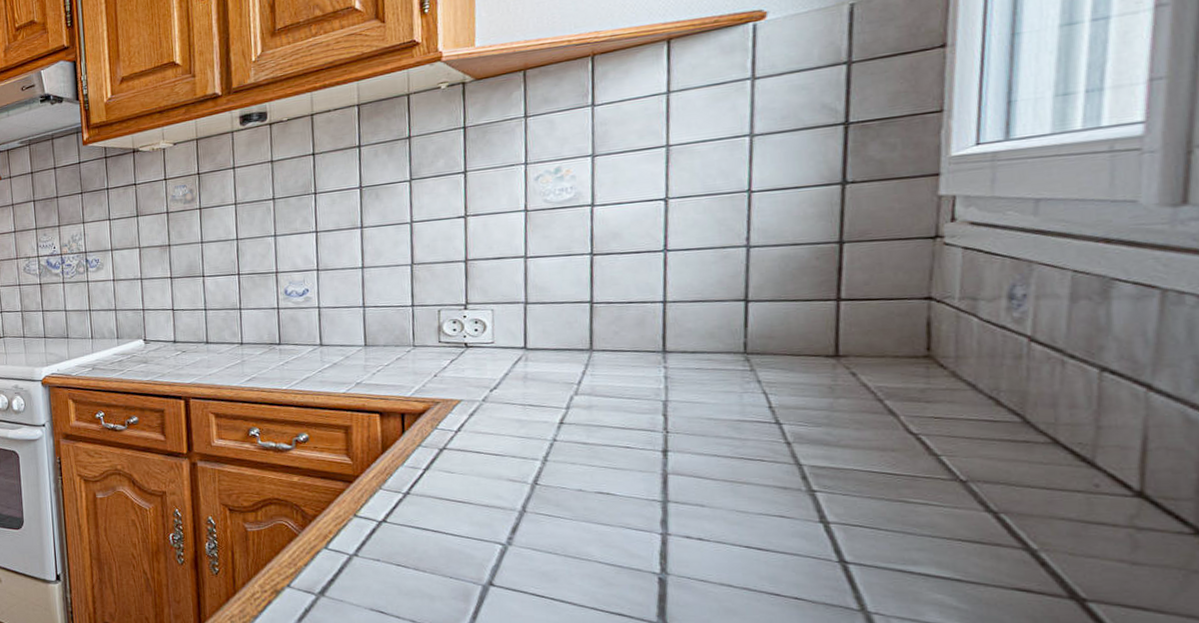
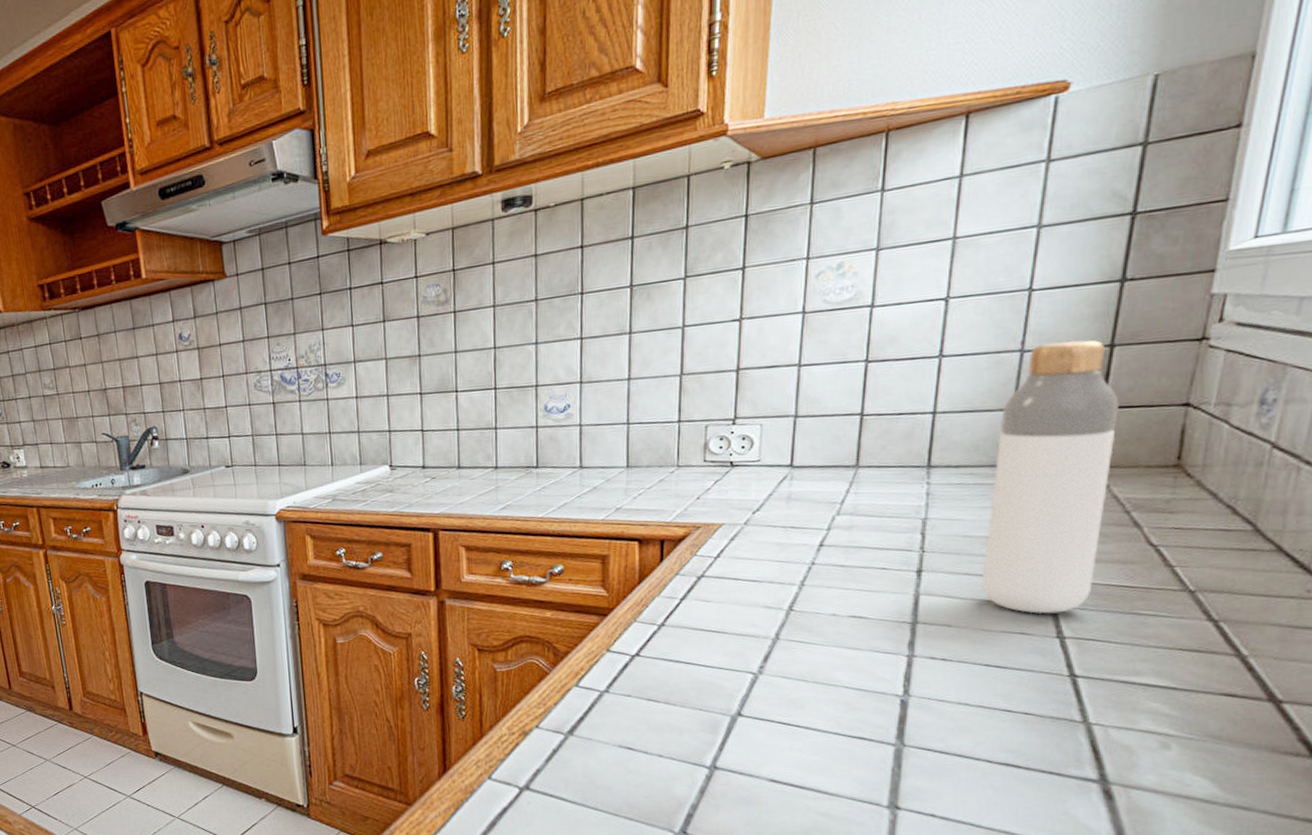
bottle: none [731,237,858,498] -> present [982,340,1120,614]

